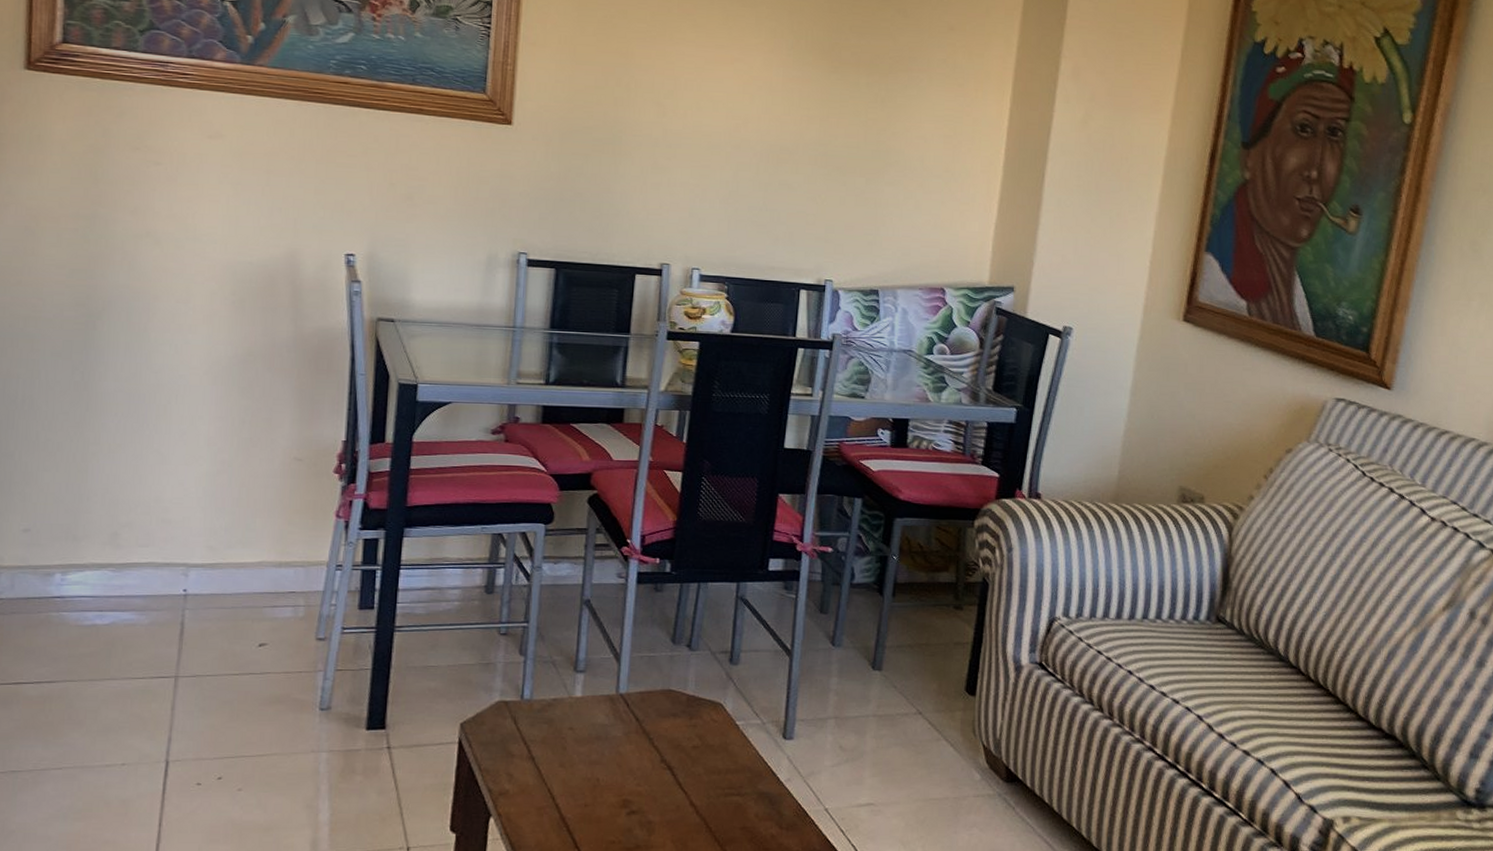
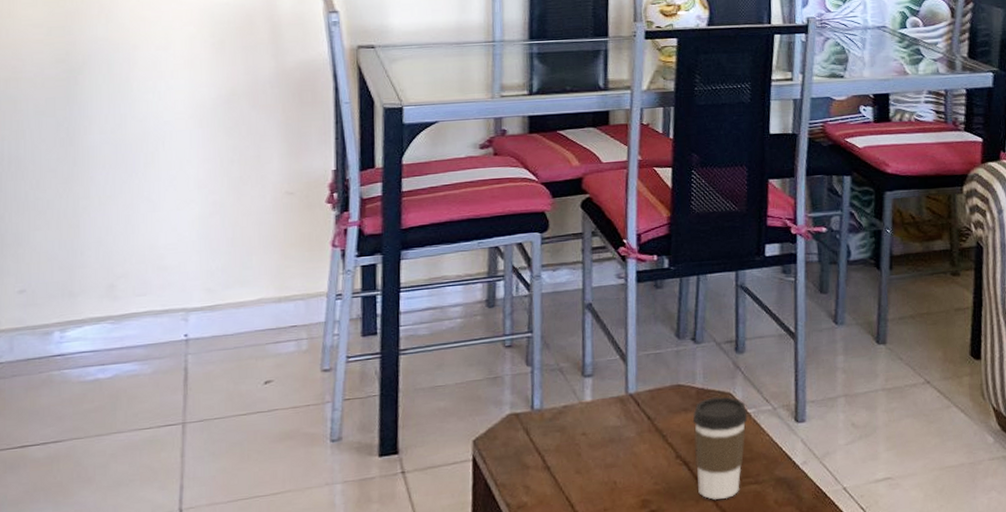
coffee cup: none [680,704,736,807] -> present [692,396,748,500]

